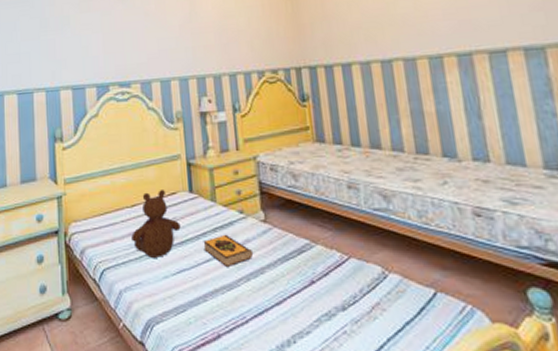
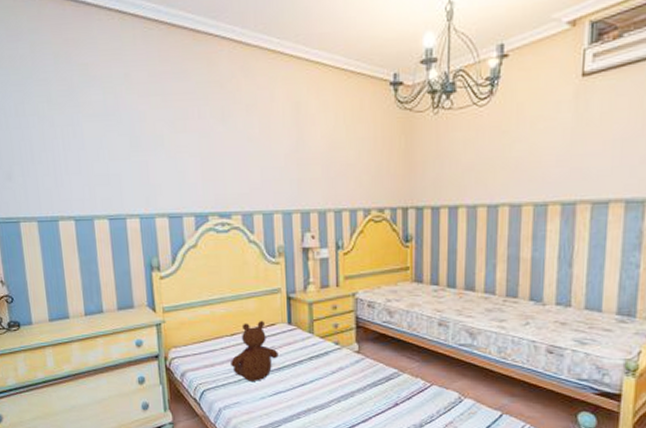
hardback book: present [203,234,254,268] -> none [299,362,346,391]

